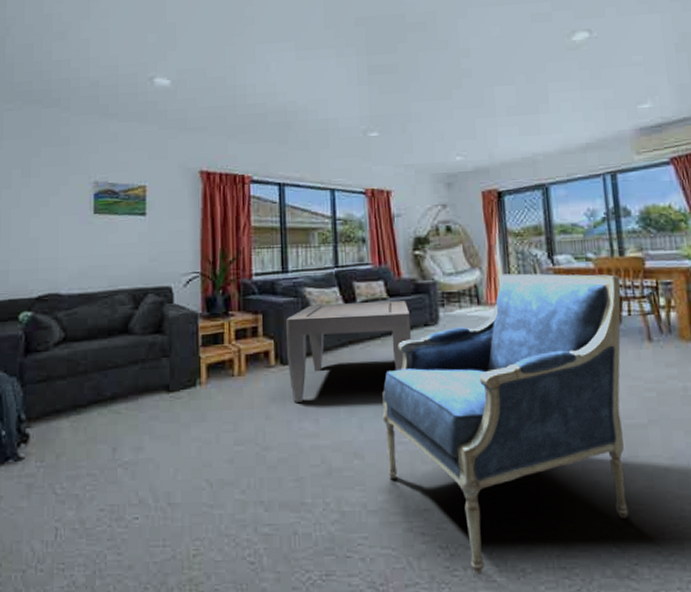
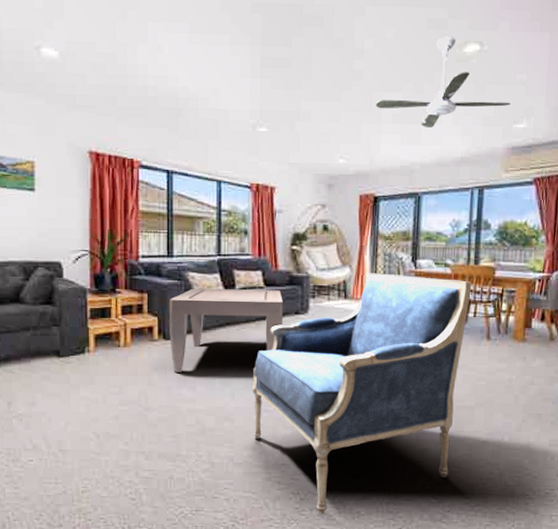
ceiling fan: none [488,27,631,117] -> present [376,36,511,127]

